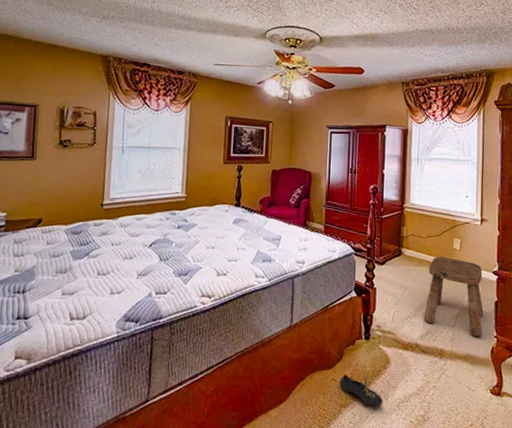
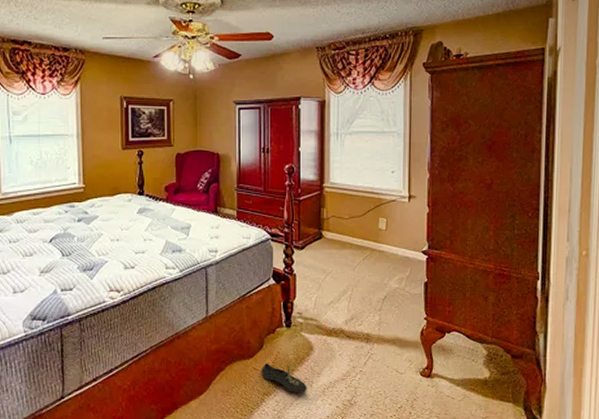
stool: present [423,257,484,337] -> none [348,238,412,320]

